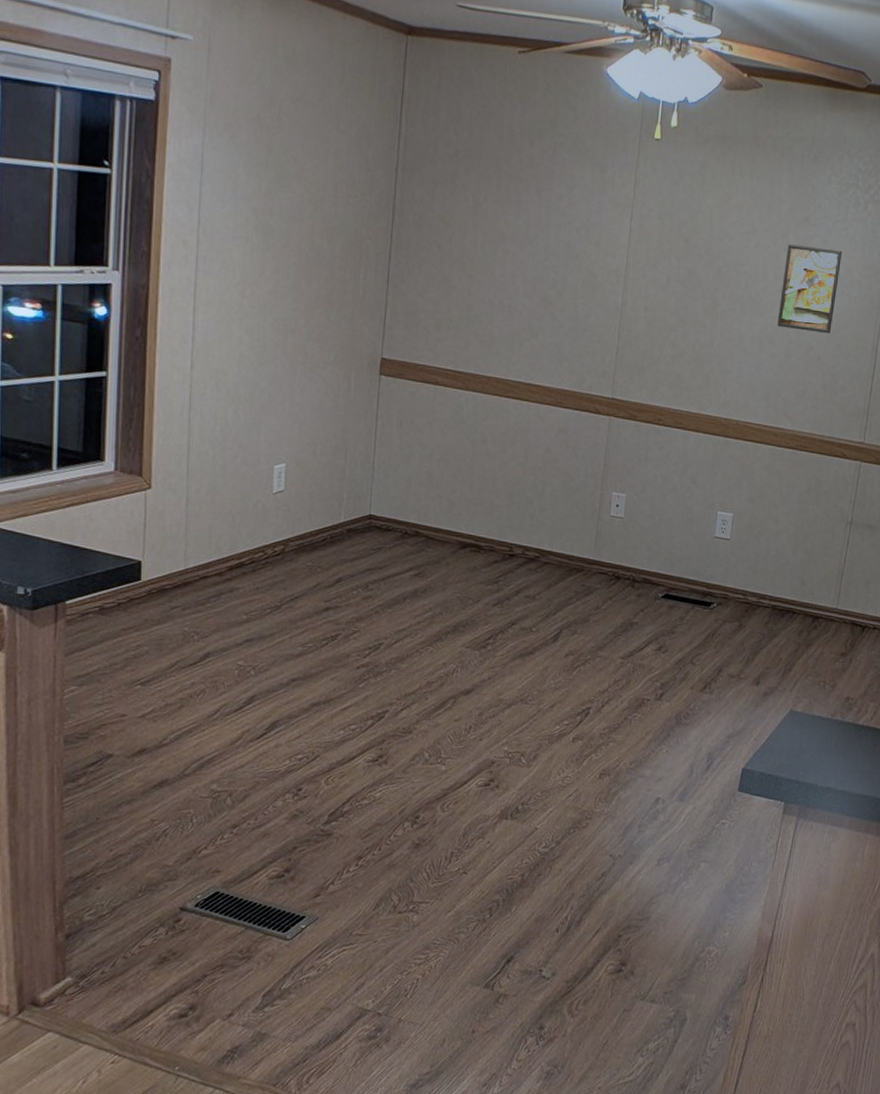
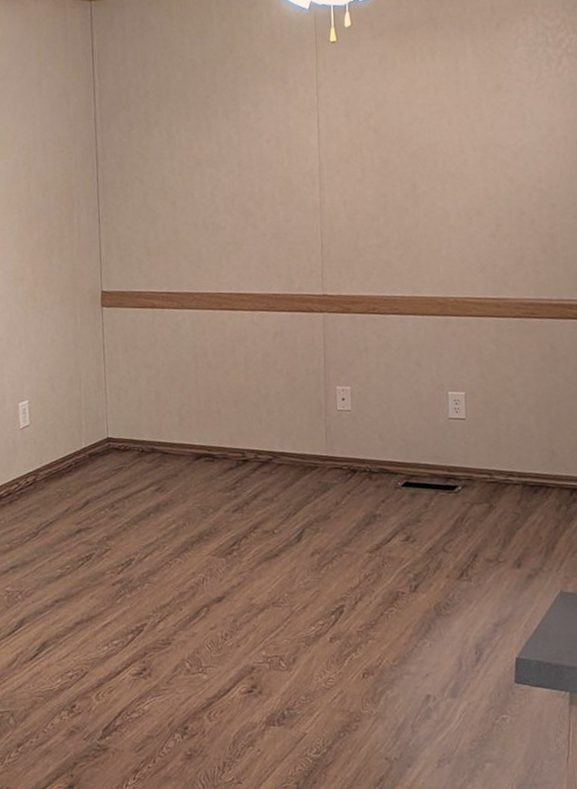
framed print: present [777,244,842,334] -> none [481,110,542,198]

